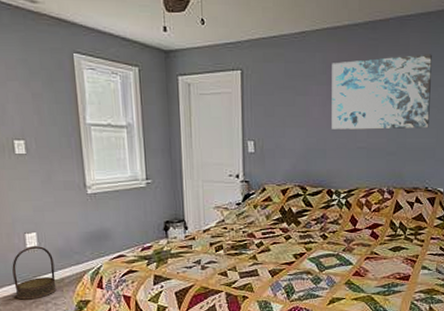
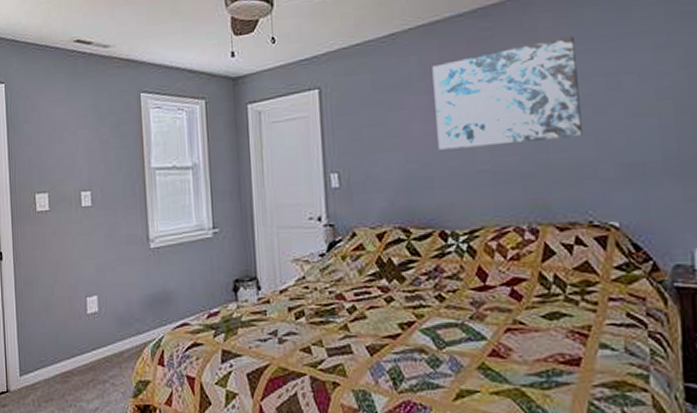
basket: present [12,246,57,300] -> none [72,312,115,377]

